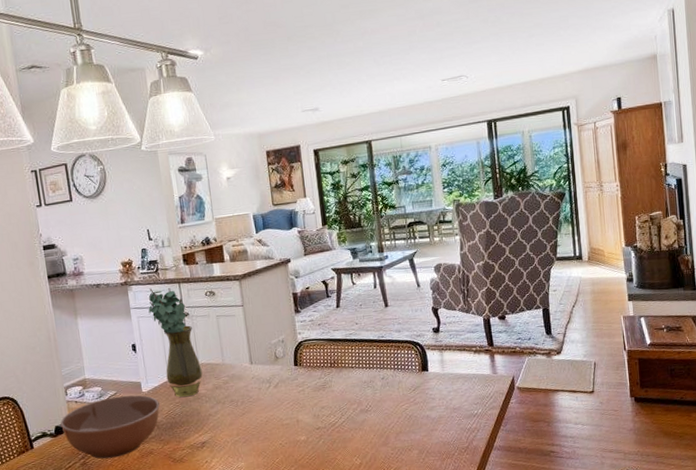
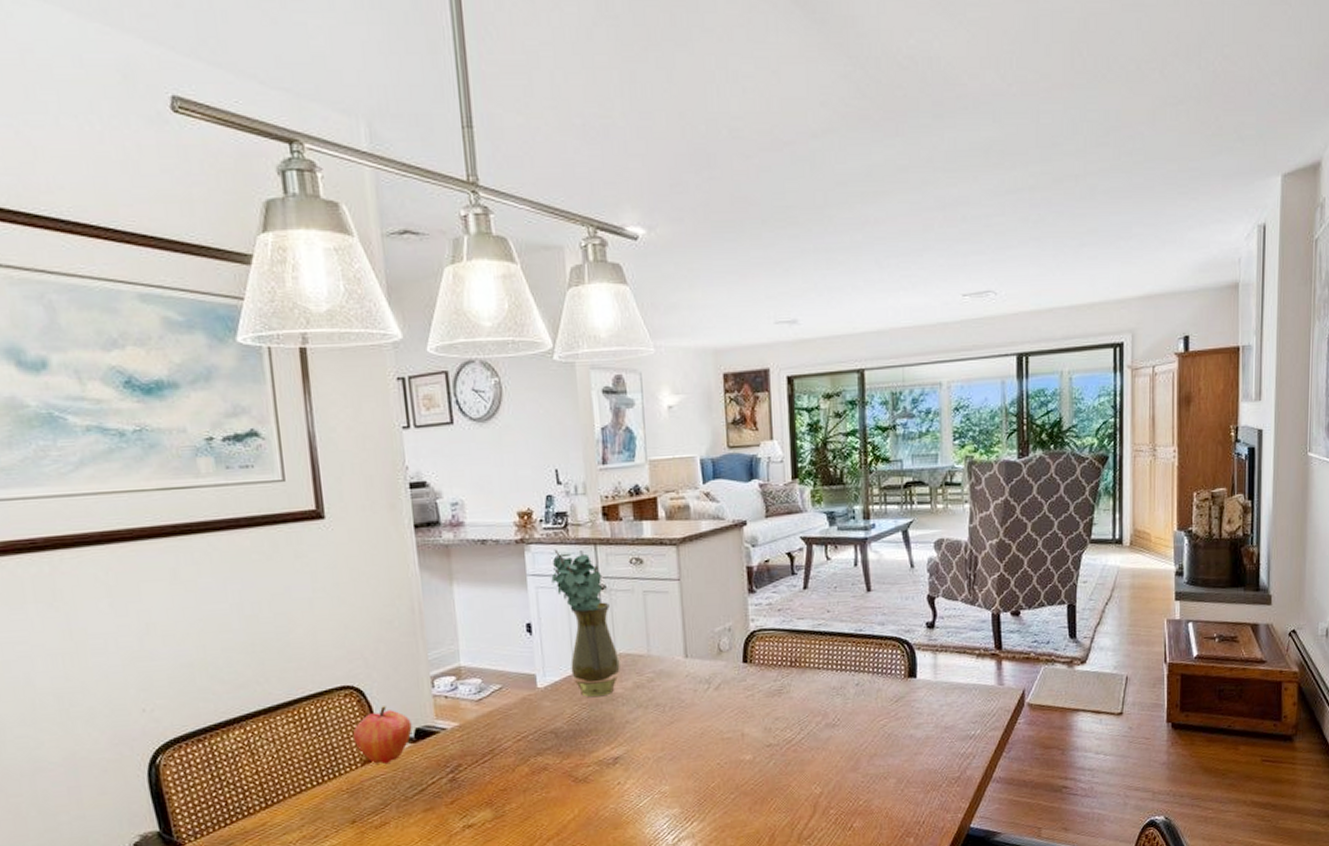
fruit: none [10,410,53,454] -> present [352,706,412,765]
bowl: present [60,395,160,459] -> none [423,691,560,775]

